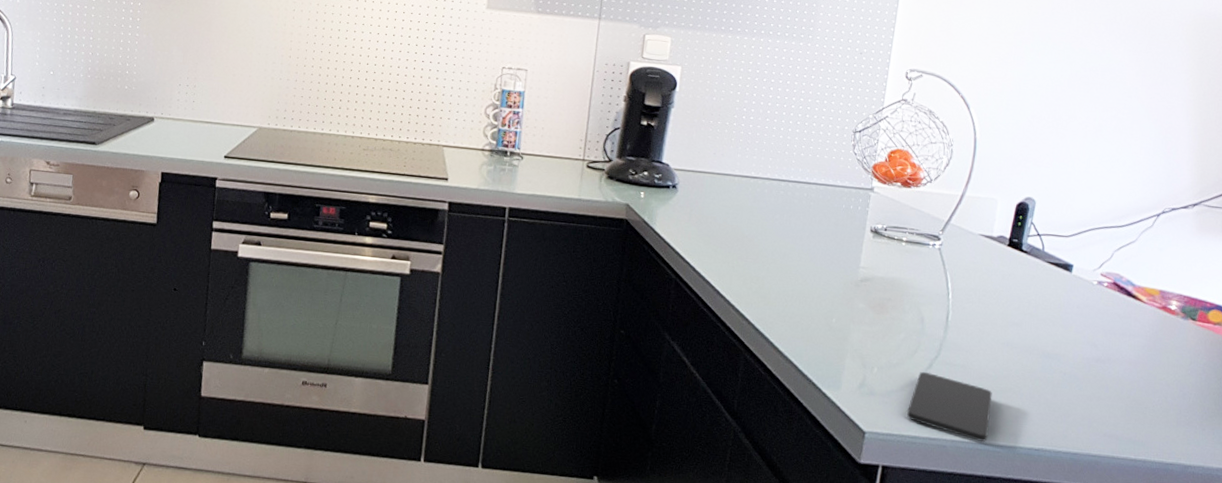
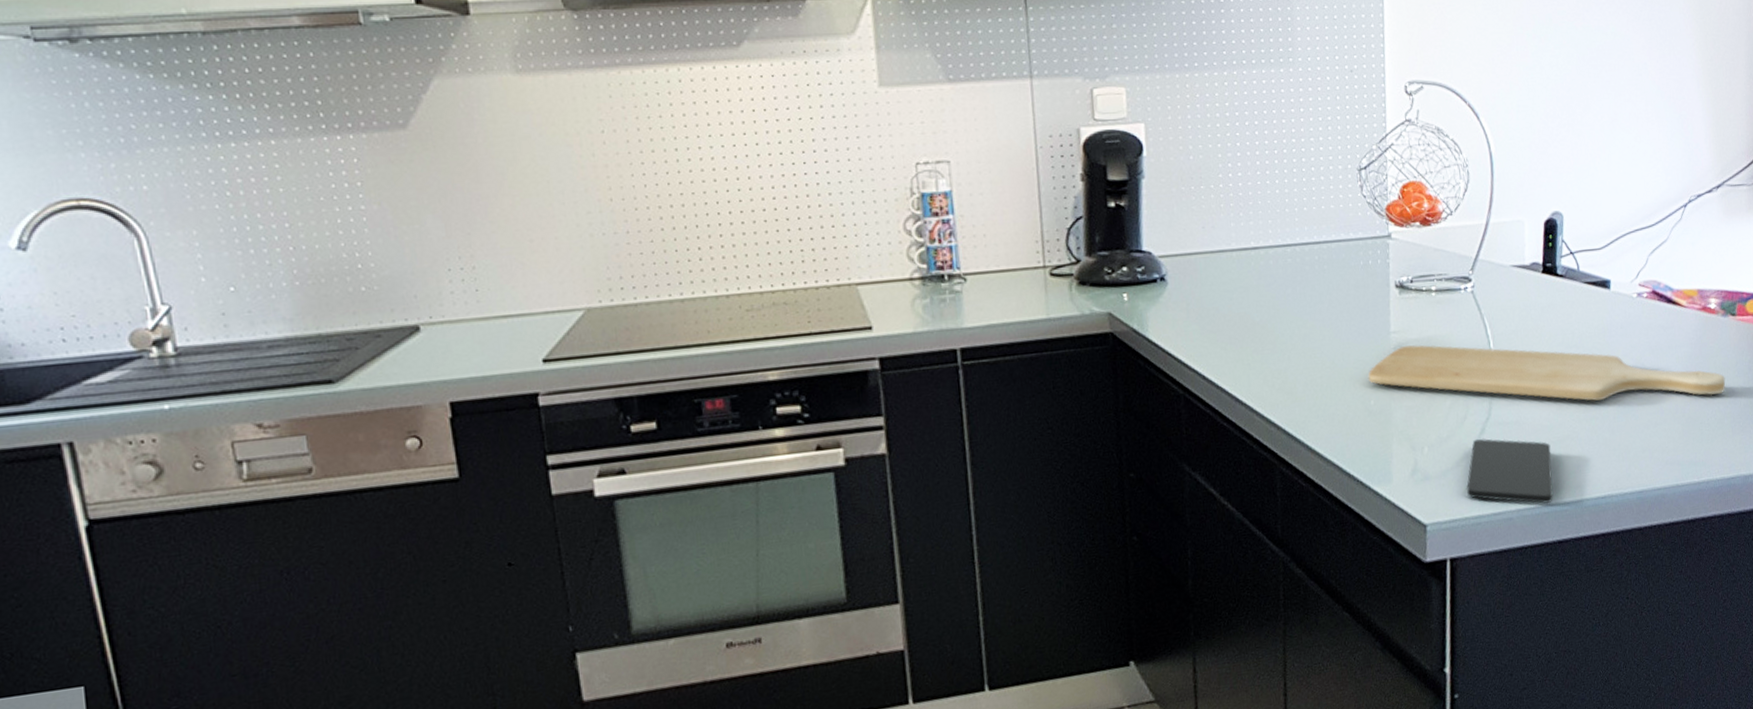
chopping board: none [833,280,1177,387] -> present [1368,345,1726,401]

